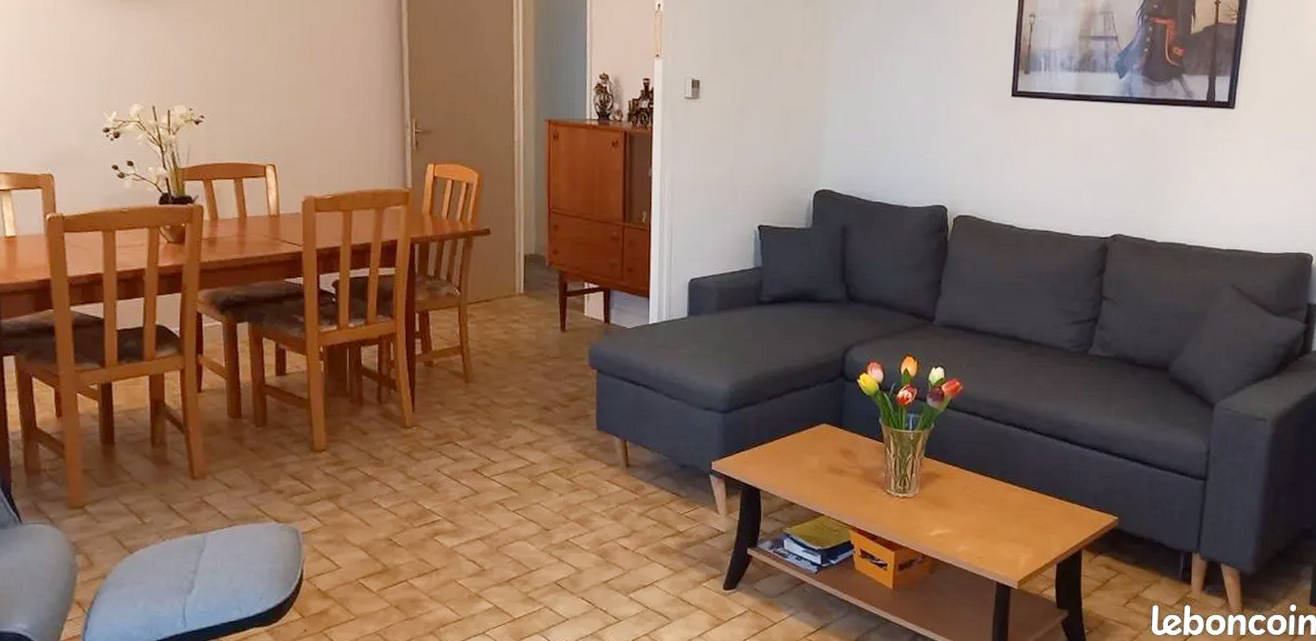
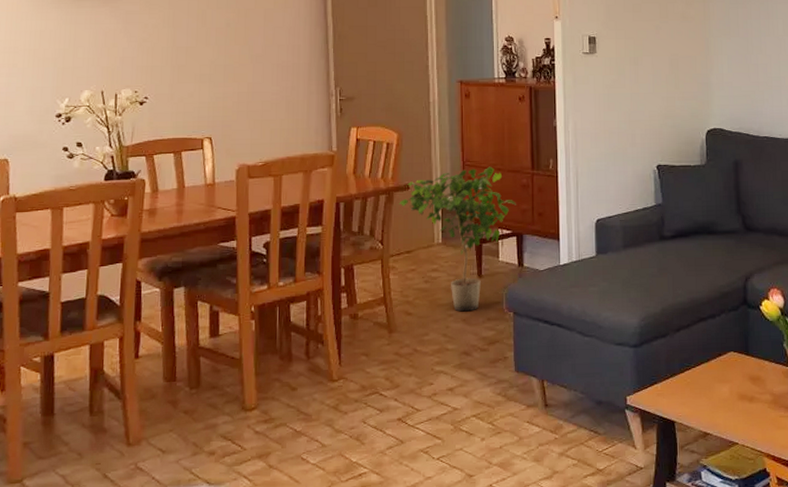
potted plant: none [478,215,604,366] -> present [399,166,516,312]

